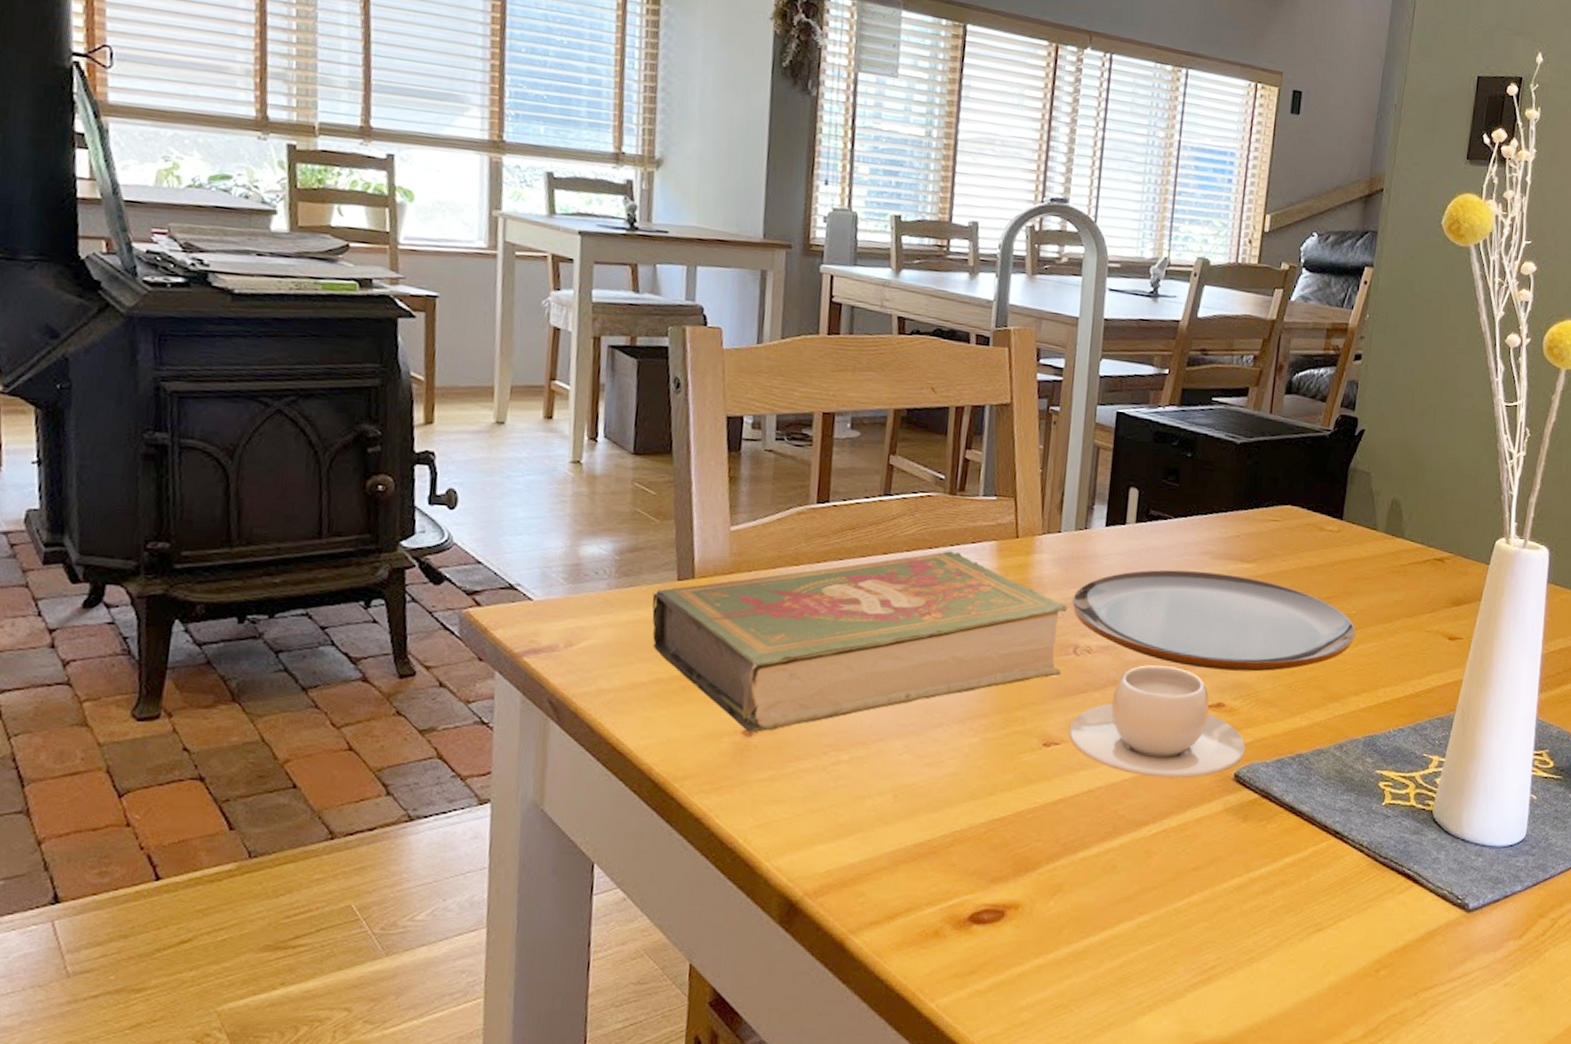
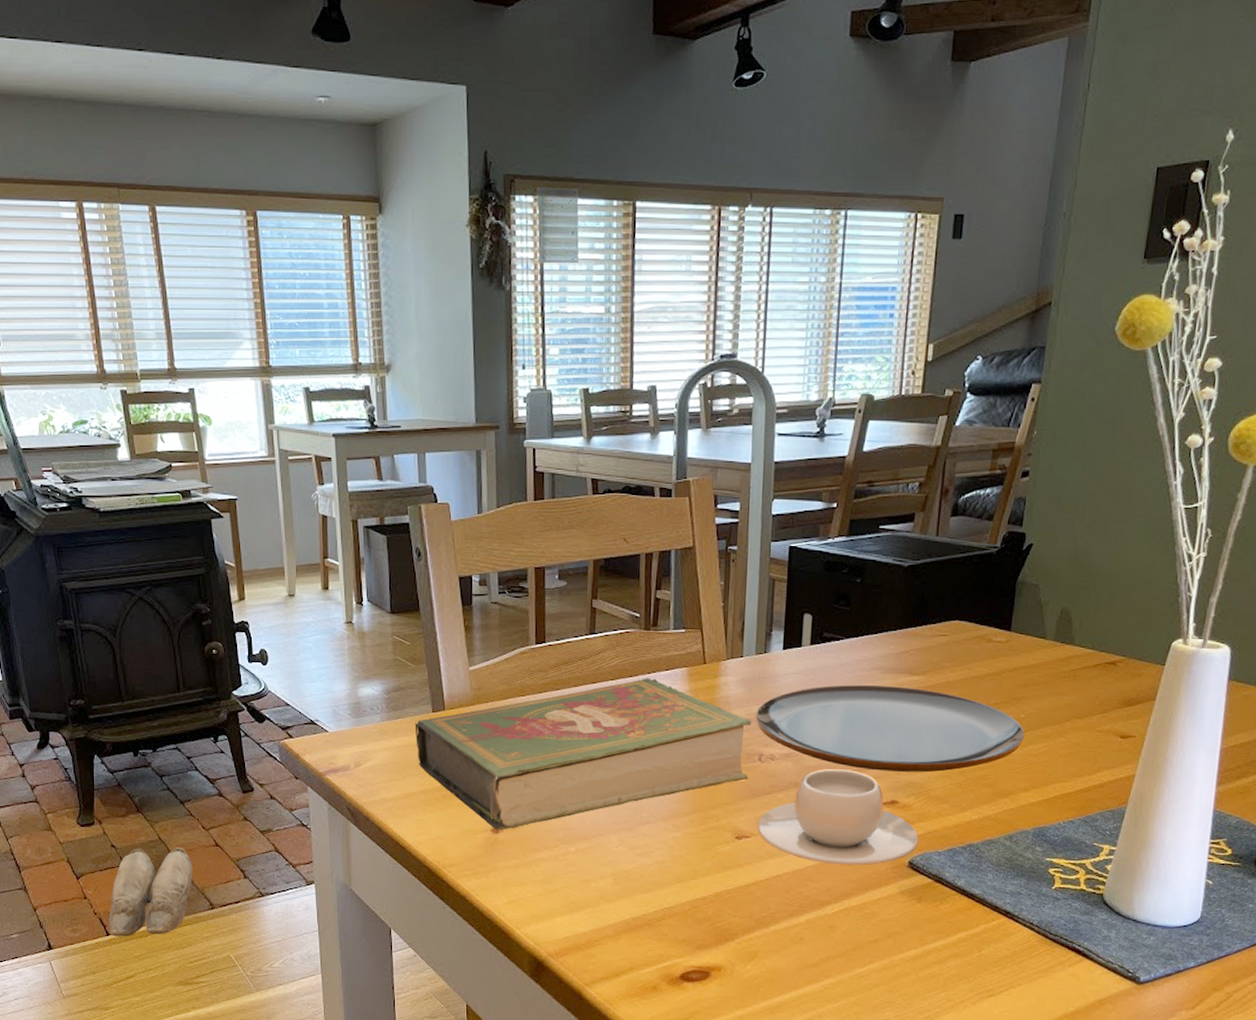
slippers: none [161,752,309,882] -> present [109,847,192,937]

